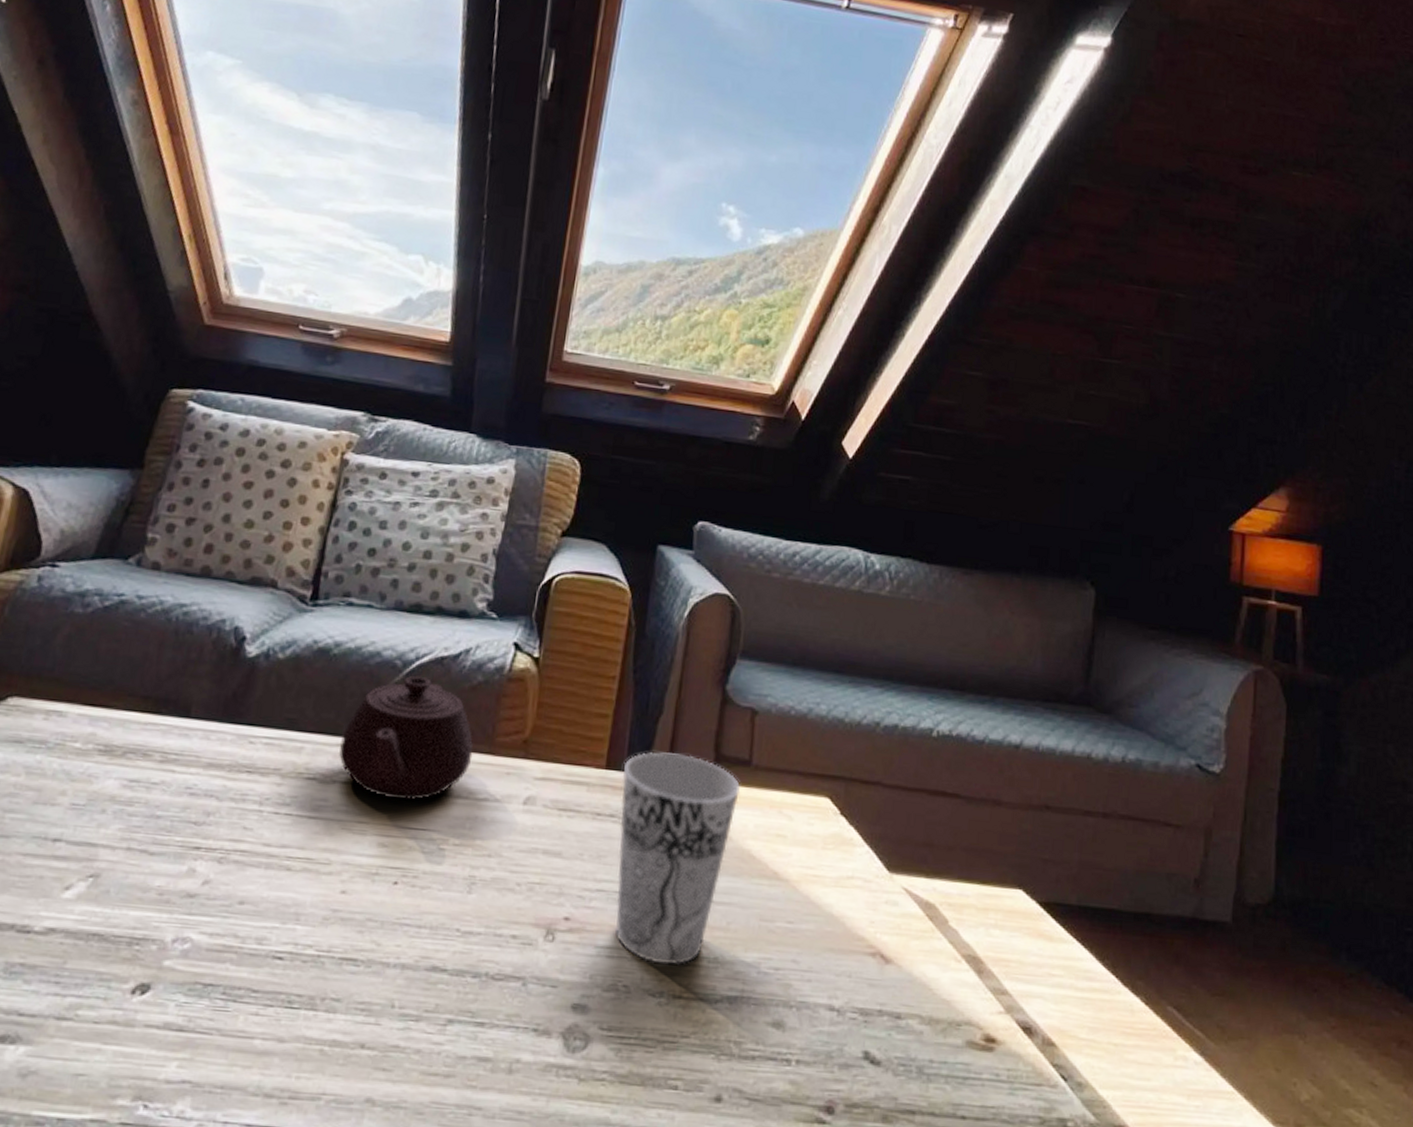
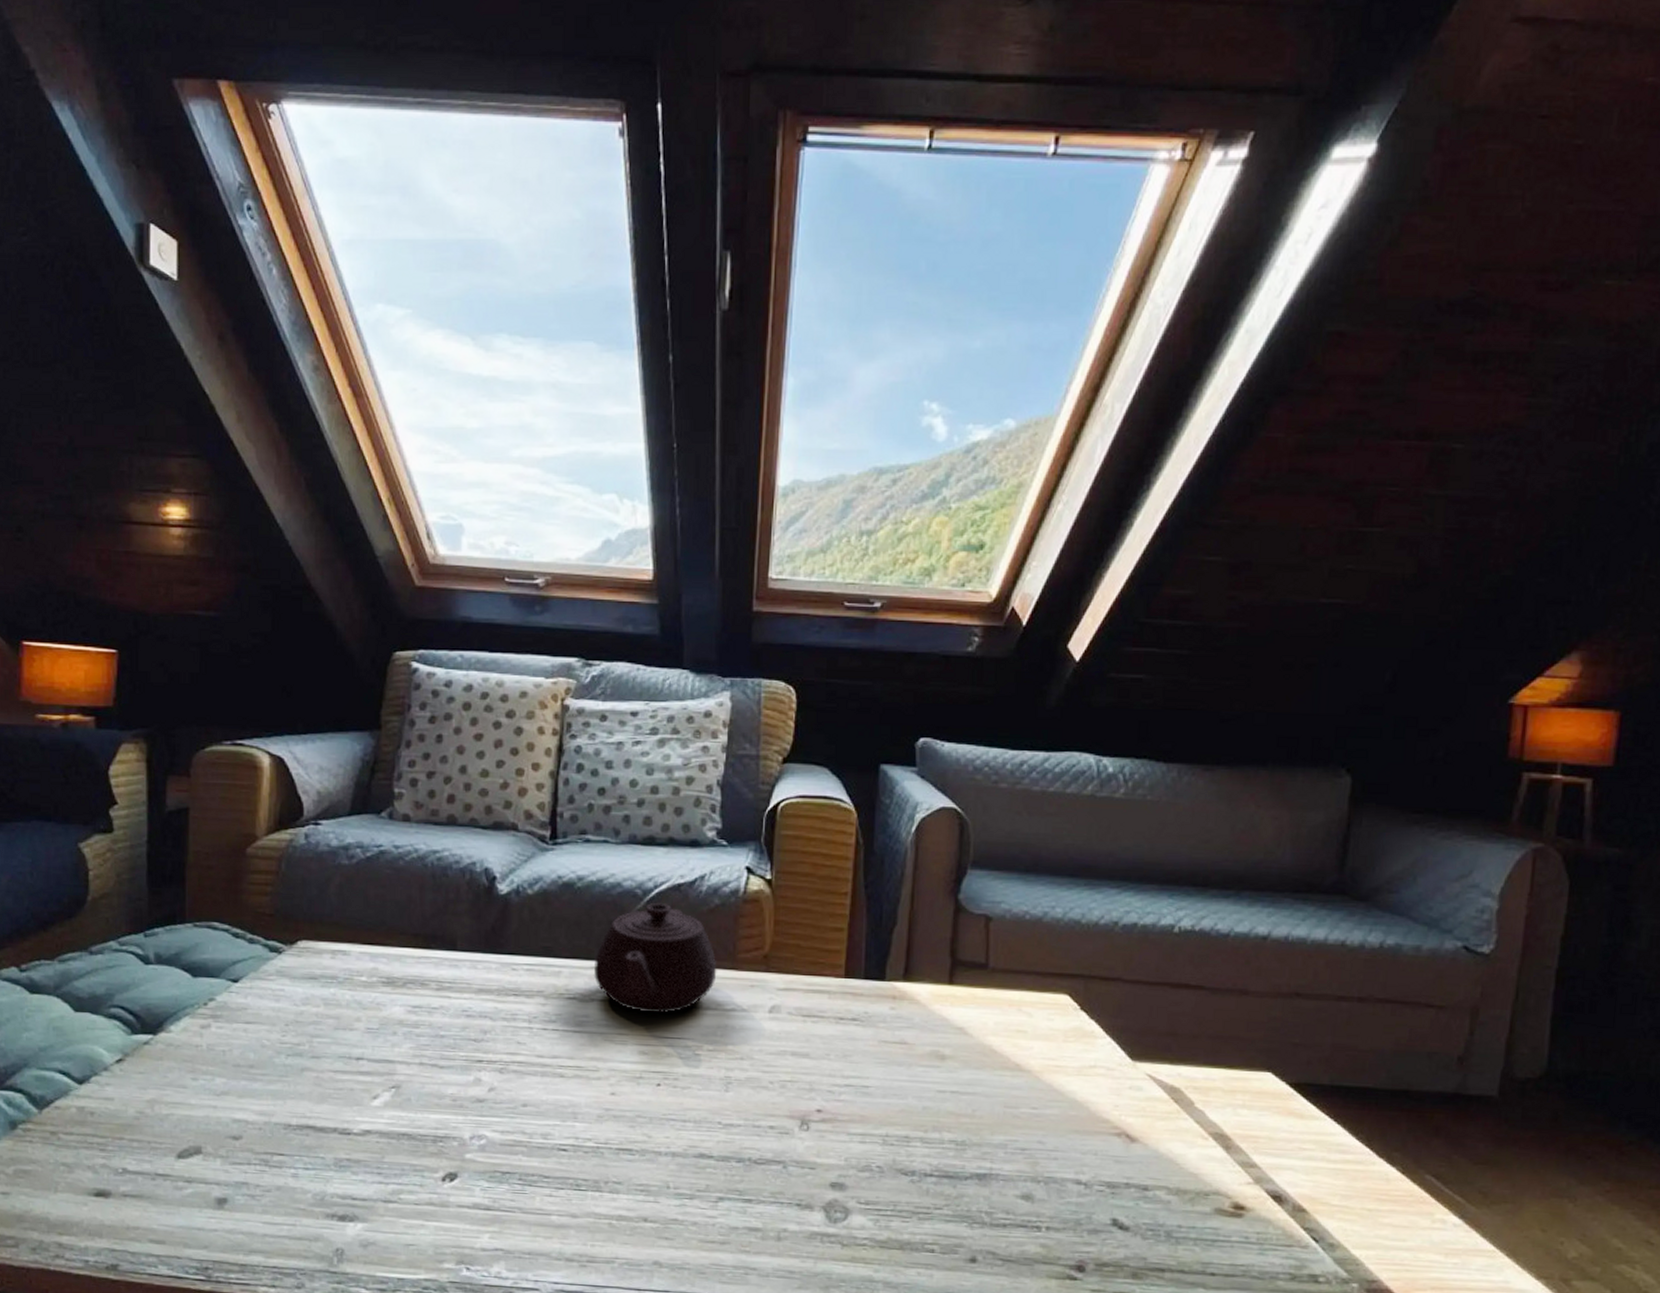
cup: present [615,751,741,965] -> none [862,960,979,1148]

